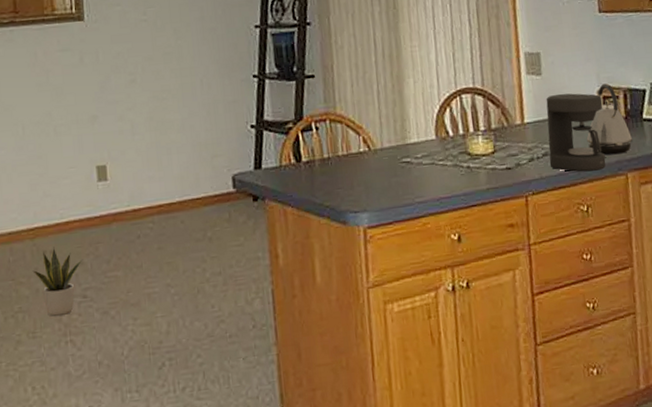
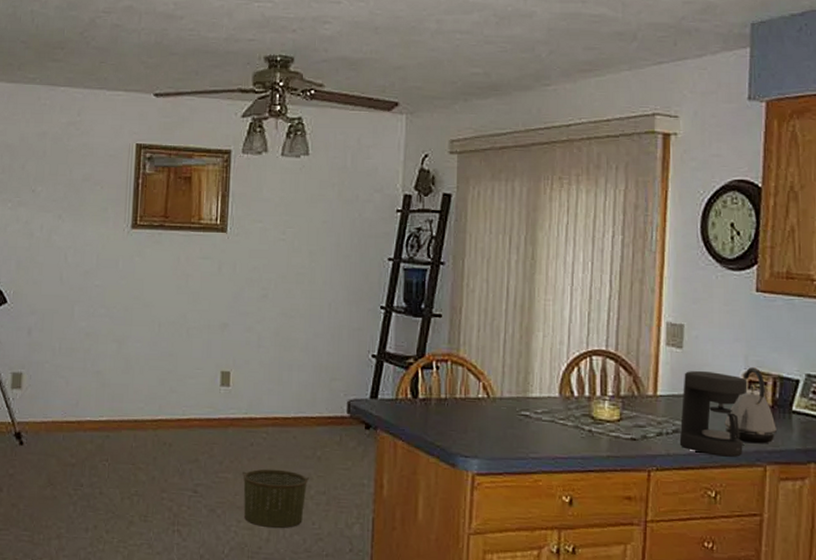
potted plant: present [32,247,83,316] -> none [151,440,198,505]
basket: none [131,257,203,320] -> present [241,469,310,528]

